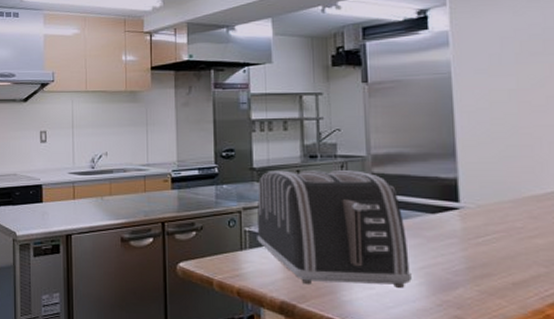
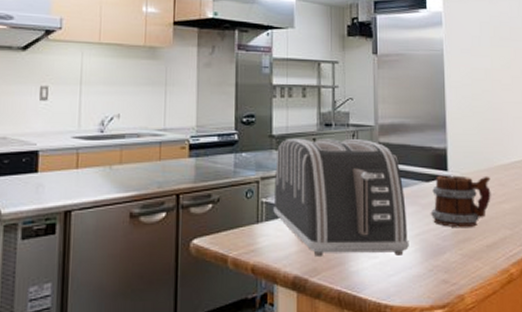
mug: none [437,207,518,264] -> present [430,175,491,228]

